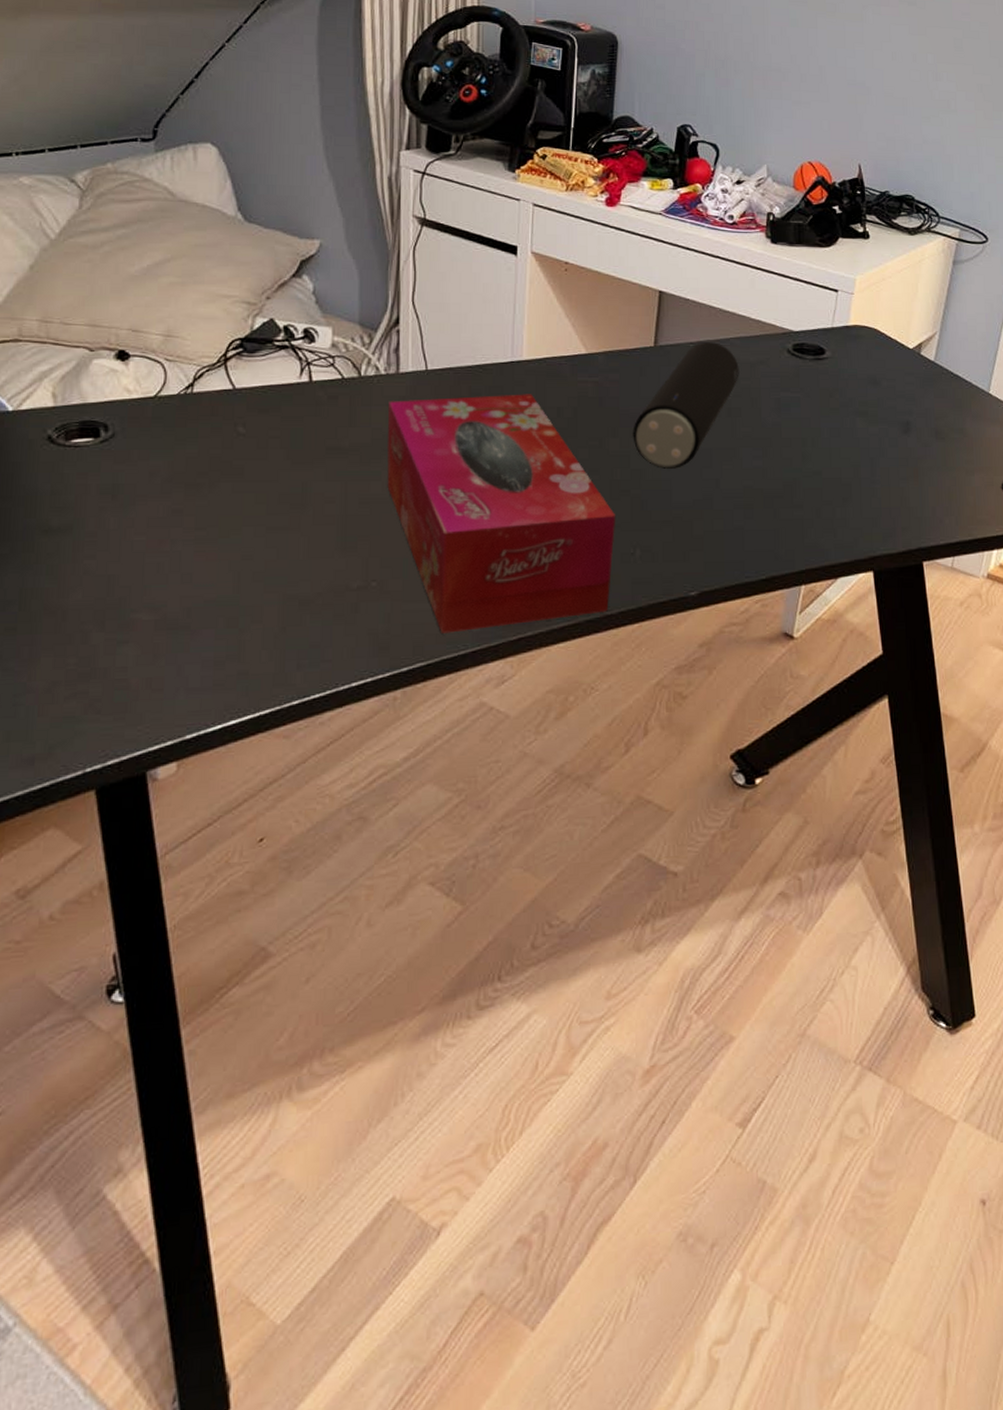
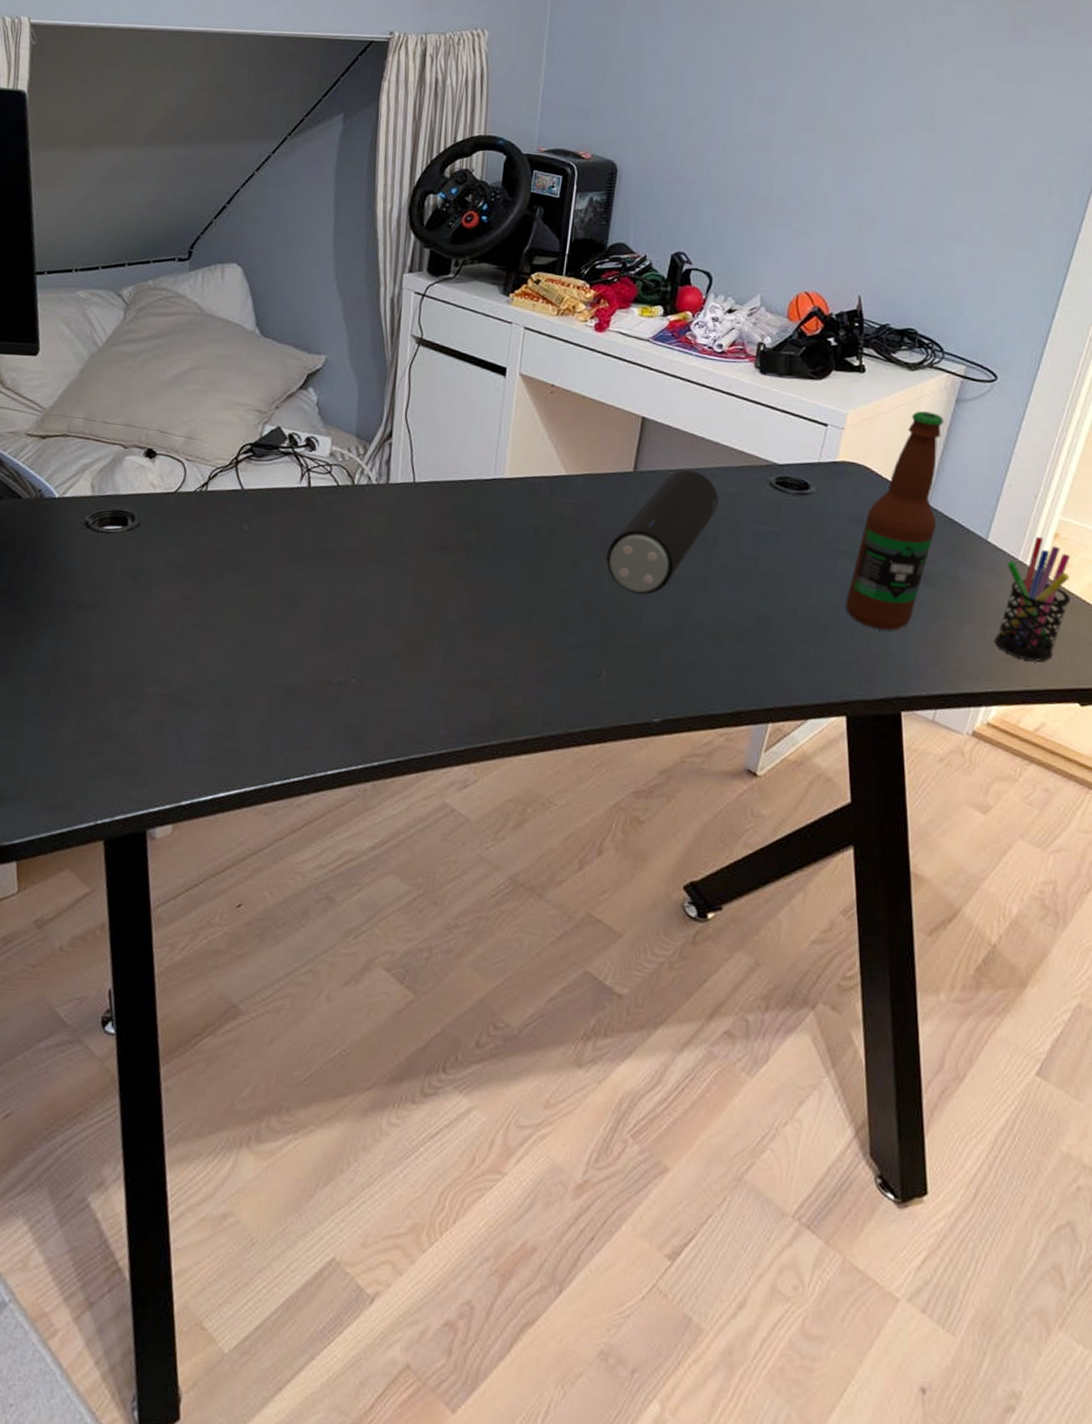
tissue box: present [387,394,616,633] -> none [371,509,585,734]
bottle: none [865,274,944,486] -> present [845,411,944,631]

